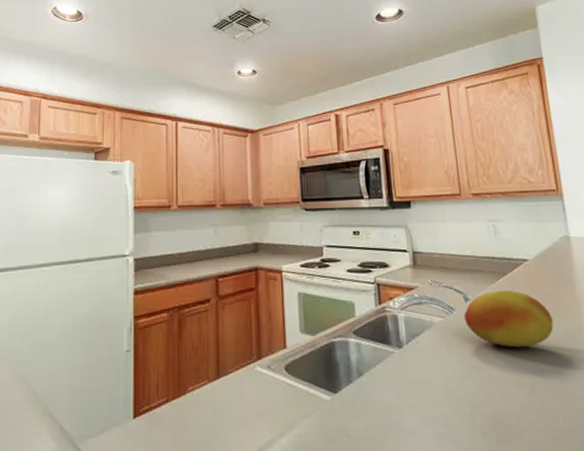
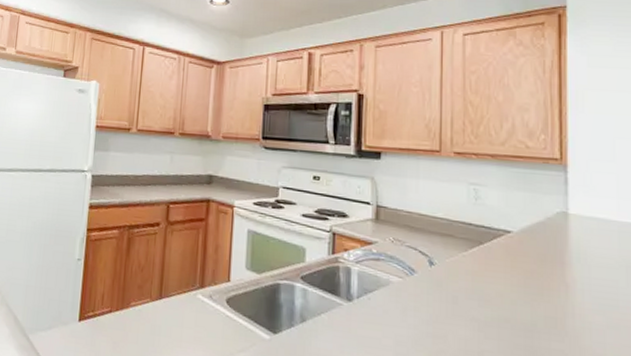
fruit: present [463,290,554,348] -> none [425,259,532,325]

